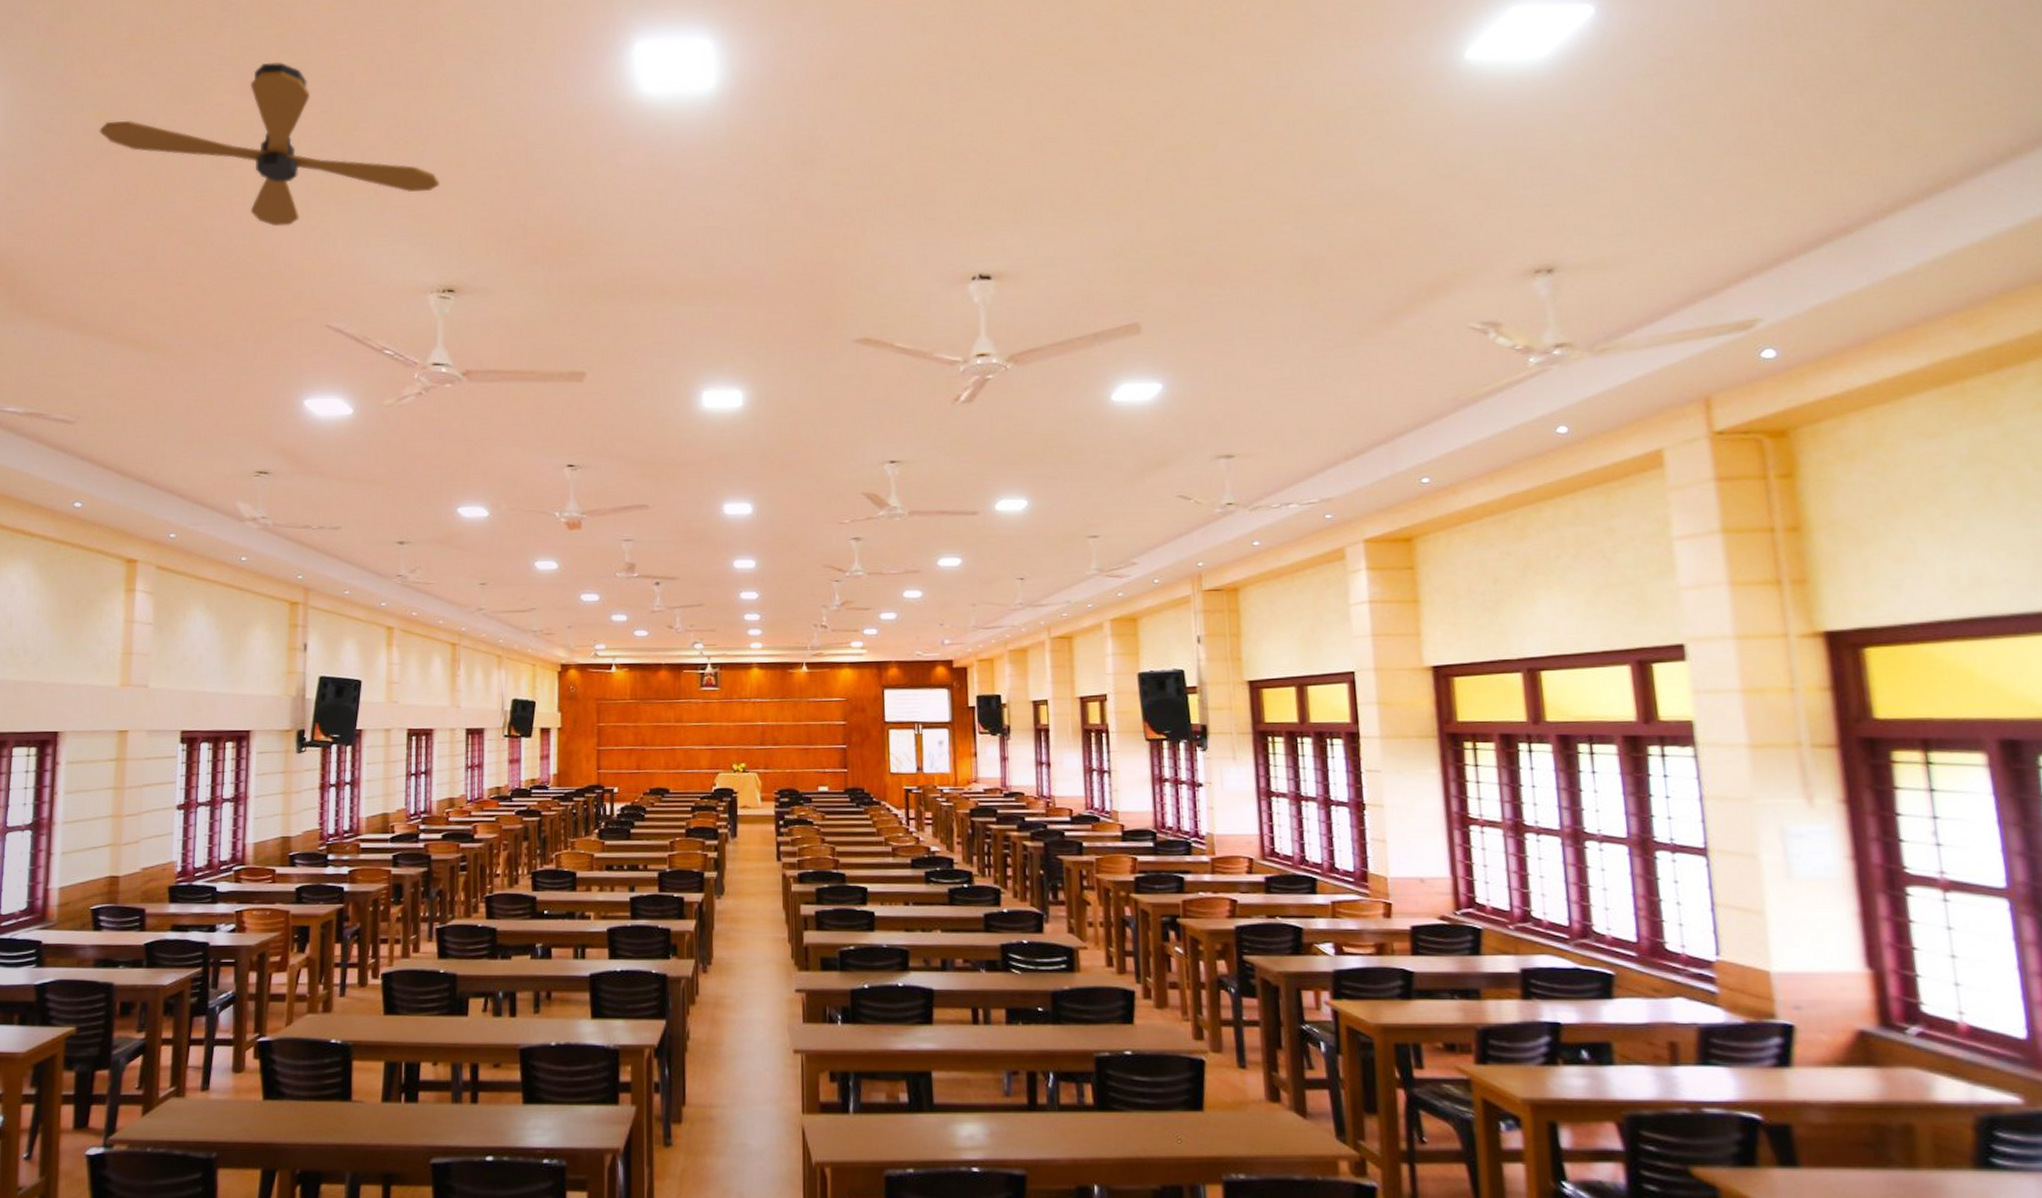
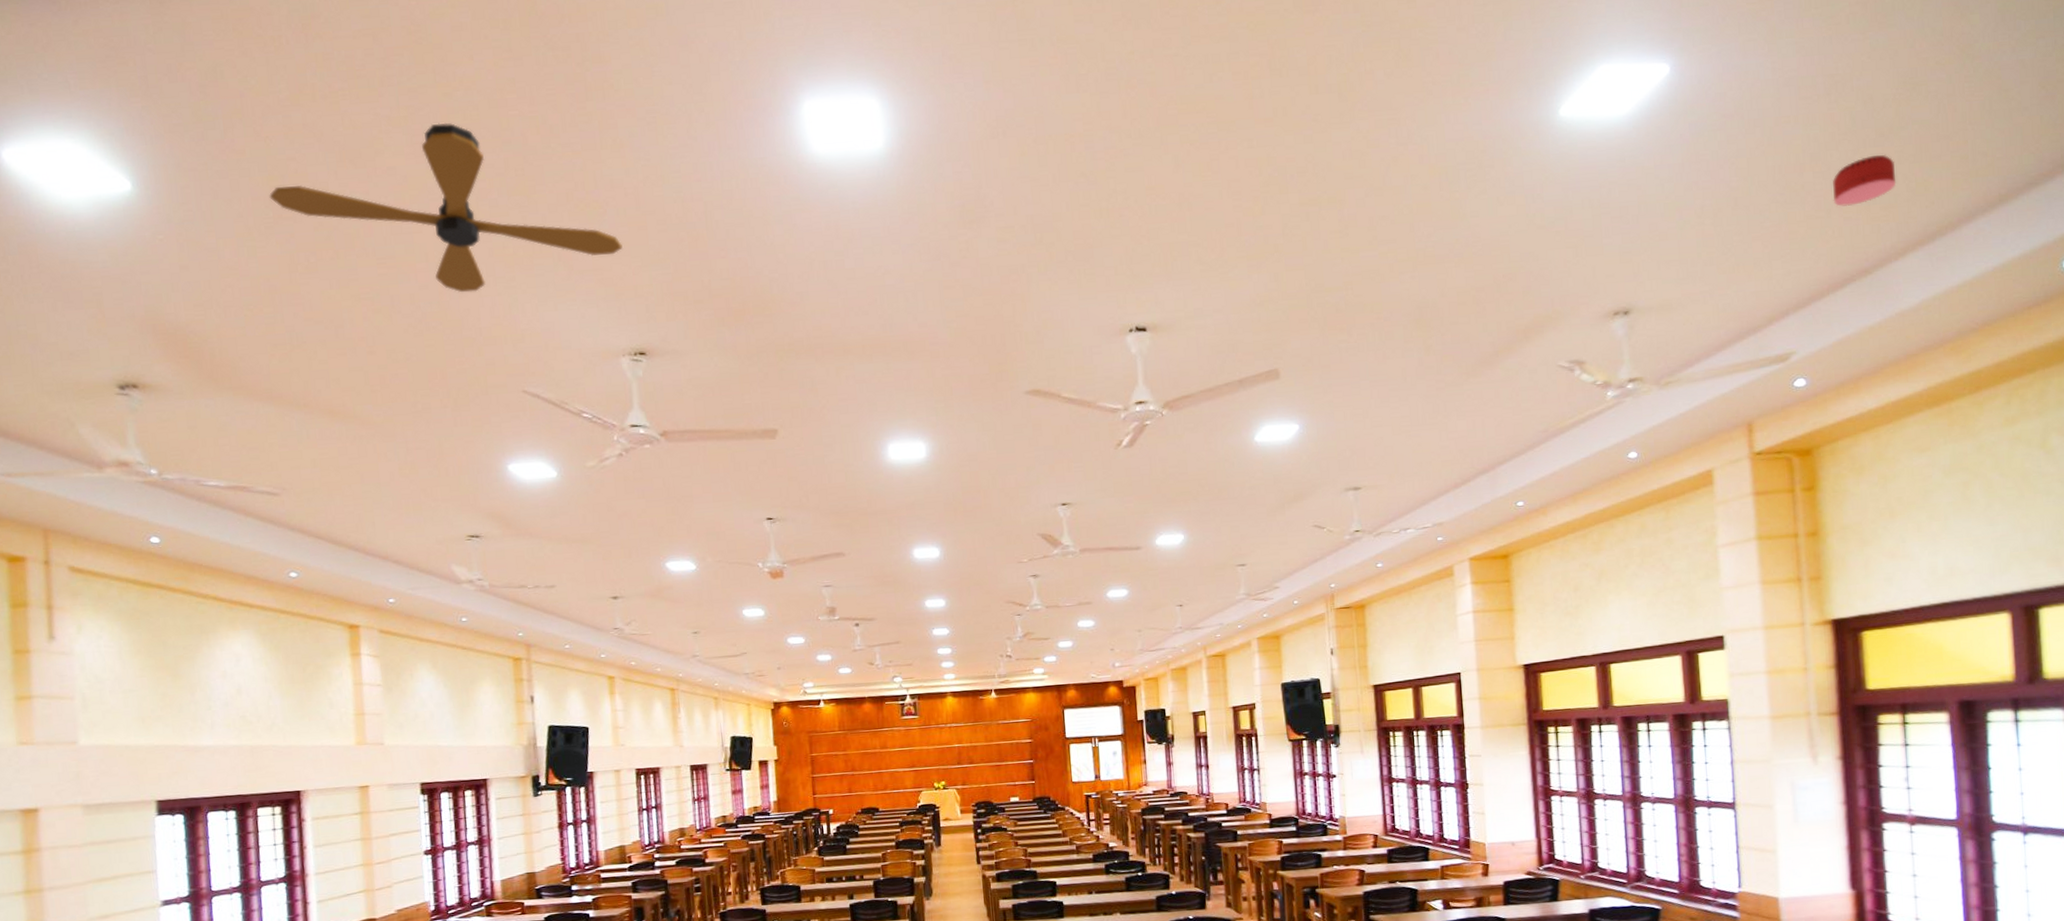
smoke detector: none [1798,102,1878,158] -> present [1833,154,1897,206]

